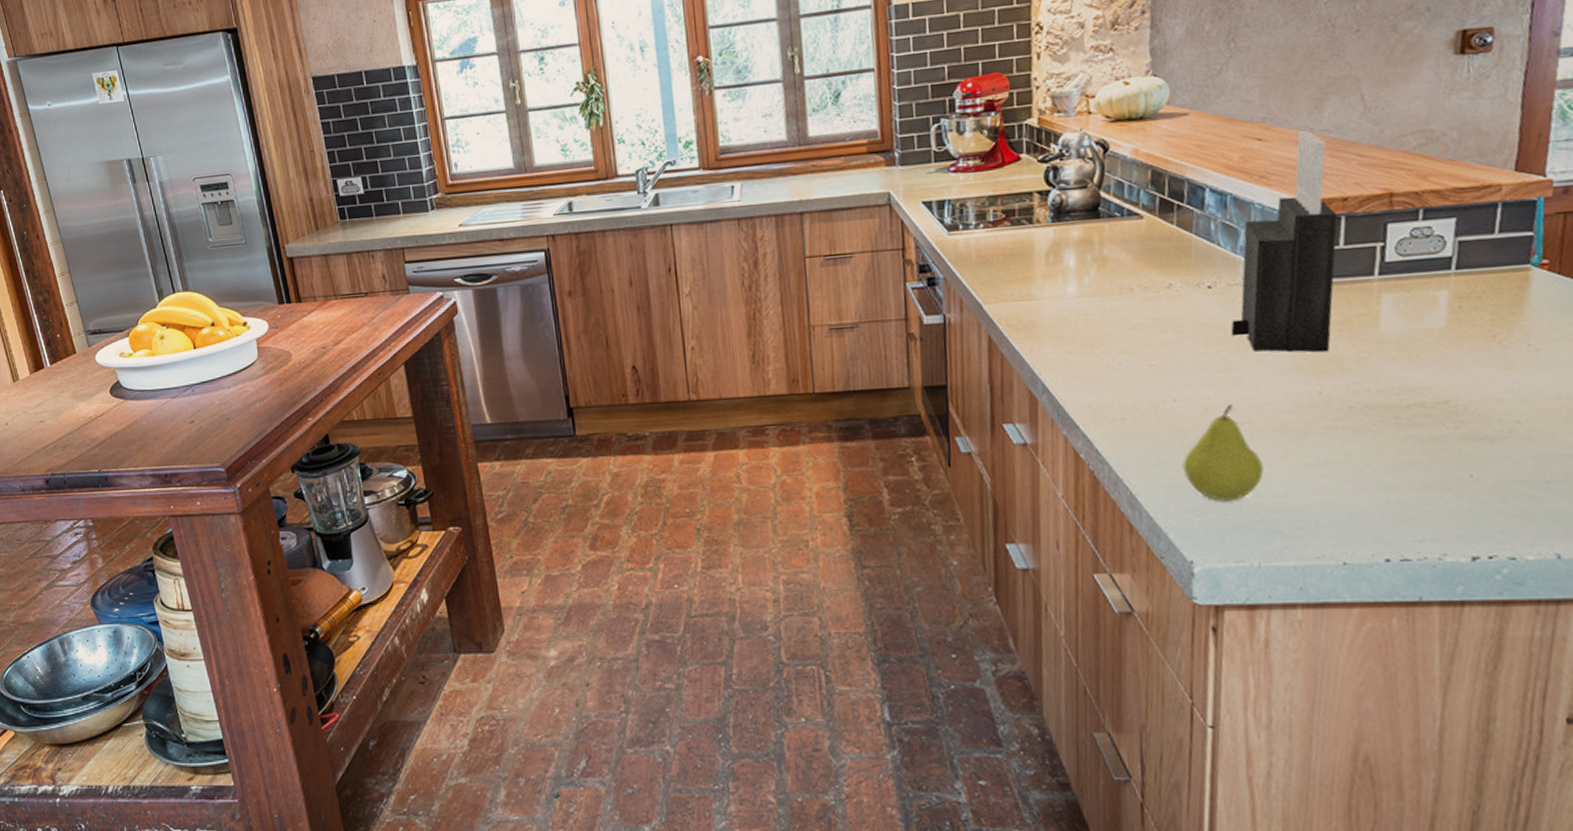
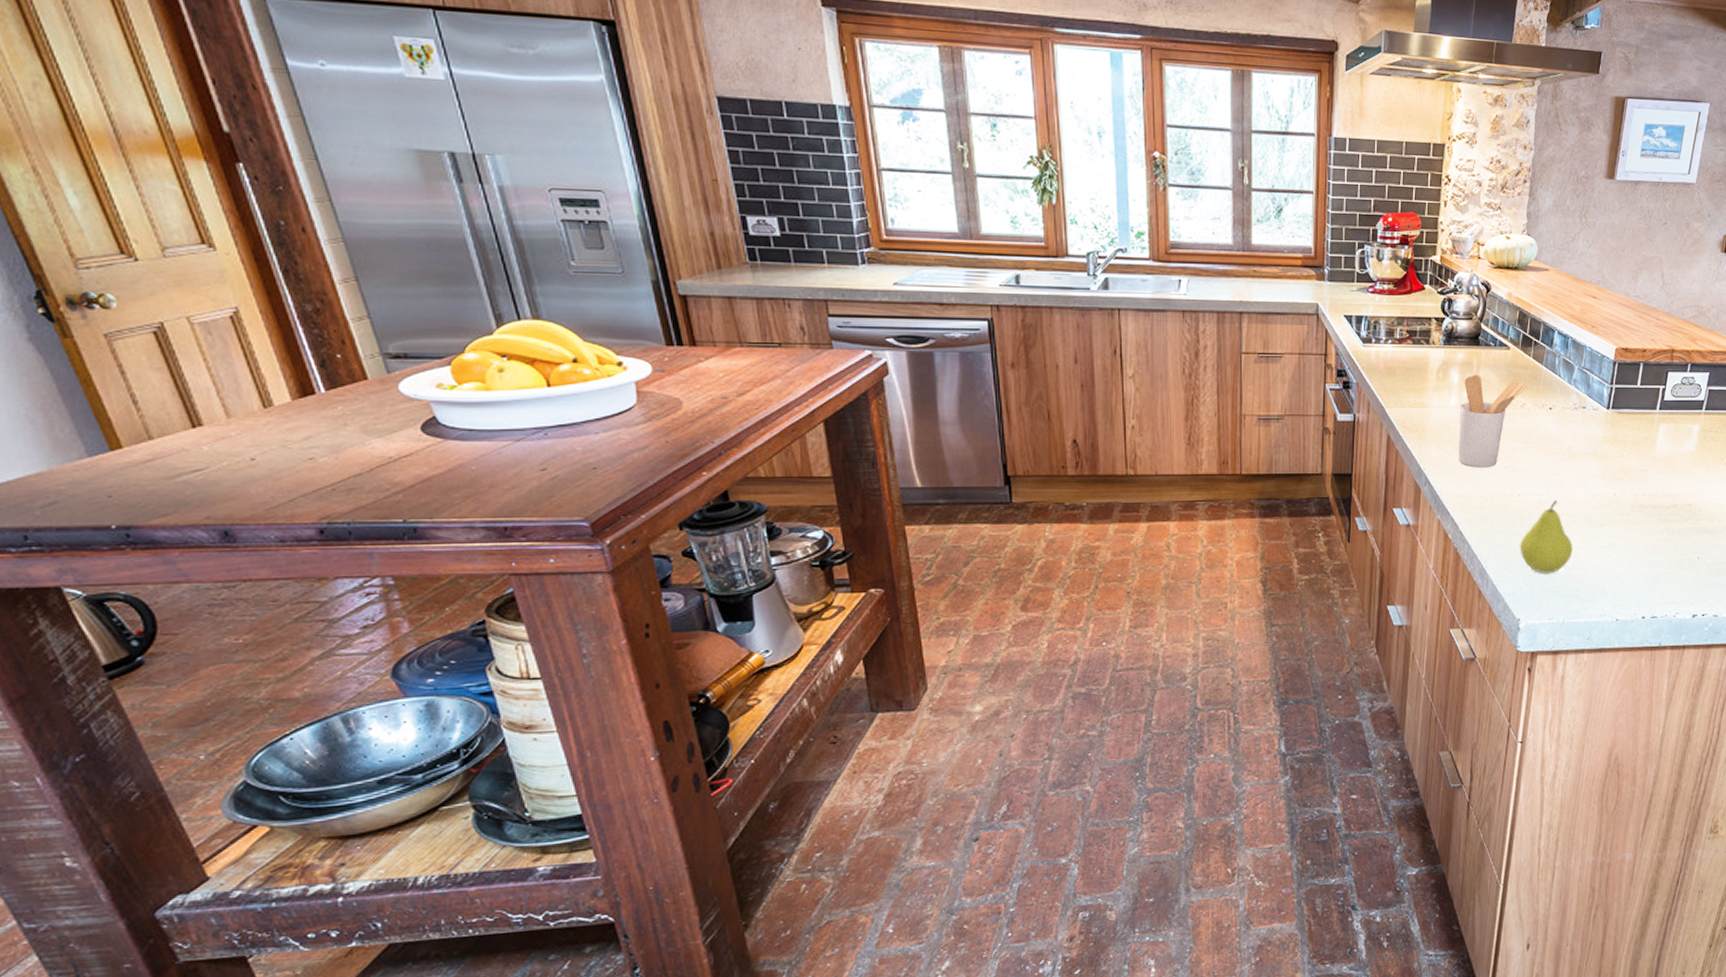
utensil holder: none [1080,254,1171,369] -> present [1458,374,1526,468]
knife block: present [1230,131,1338,353] -> none [1561,295,1638,464]

